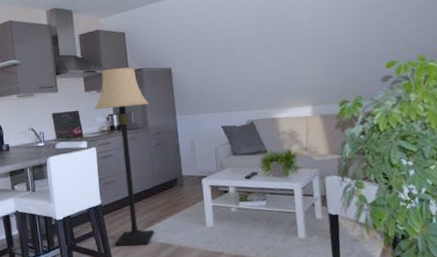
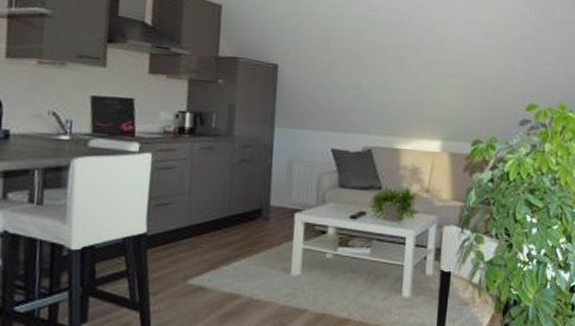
lamp: present [94,67,154,246] -> none [157,49,240,294]

